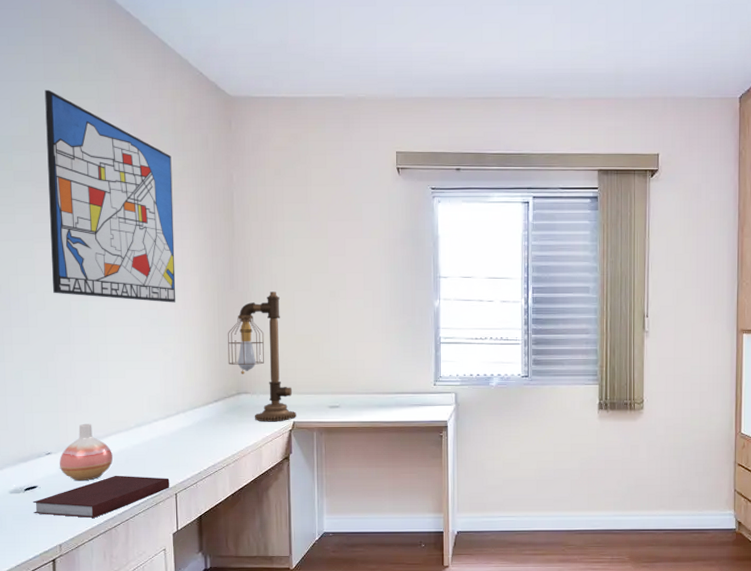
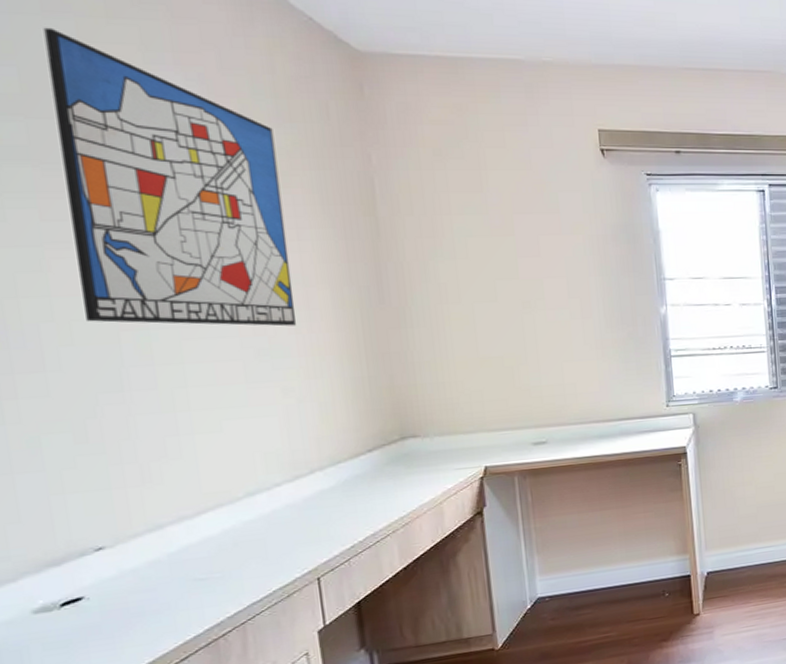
notebook: present [33,475,170,518] -> none [77,559,308,637]
vase: present [60,423,113,481] -> none [120,499,212,582]
desk lamp: present [227,291,296,422] -> none [379,304,489,471]

